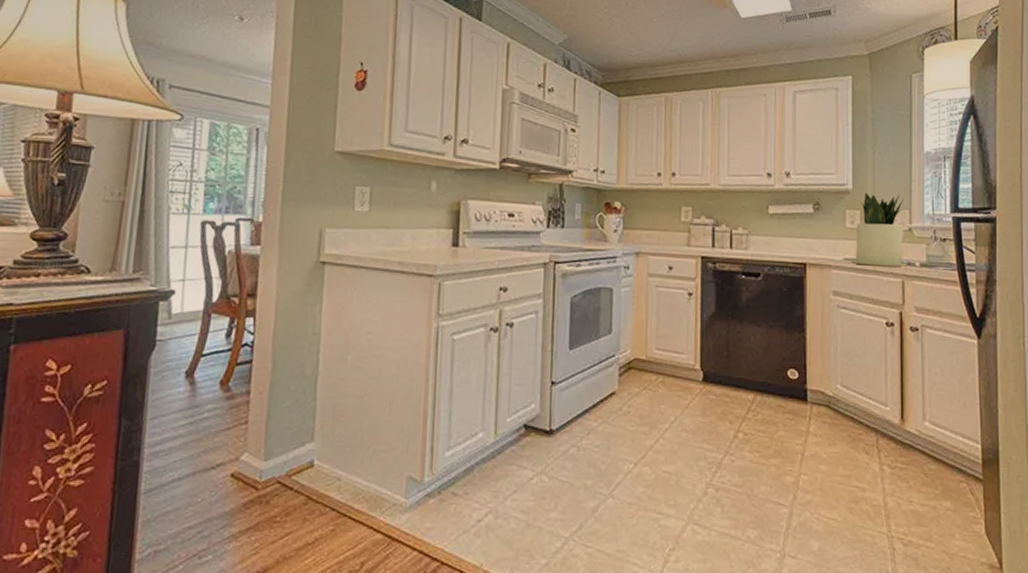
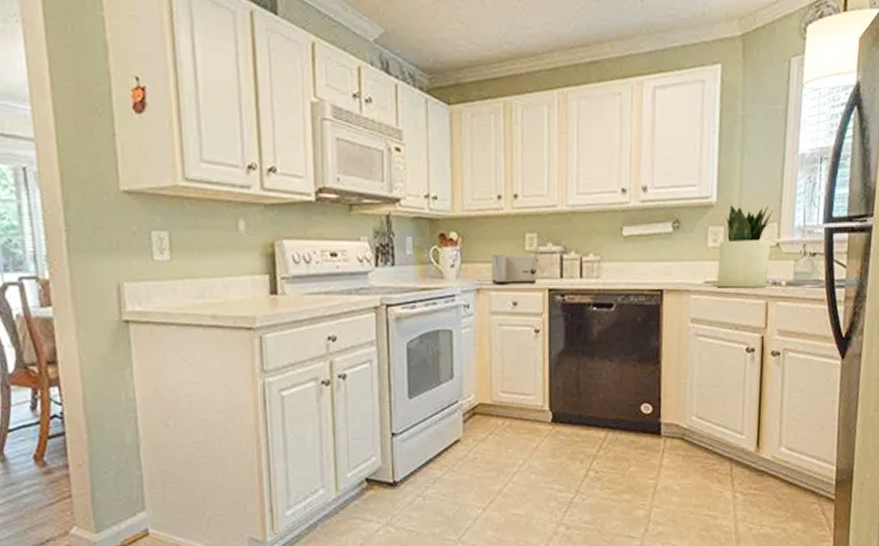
toaster: none [649,223,693,252] -> present [491,254,539,286]

